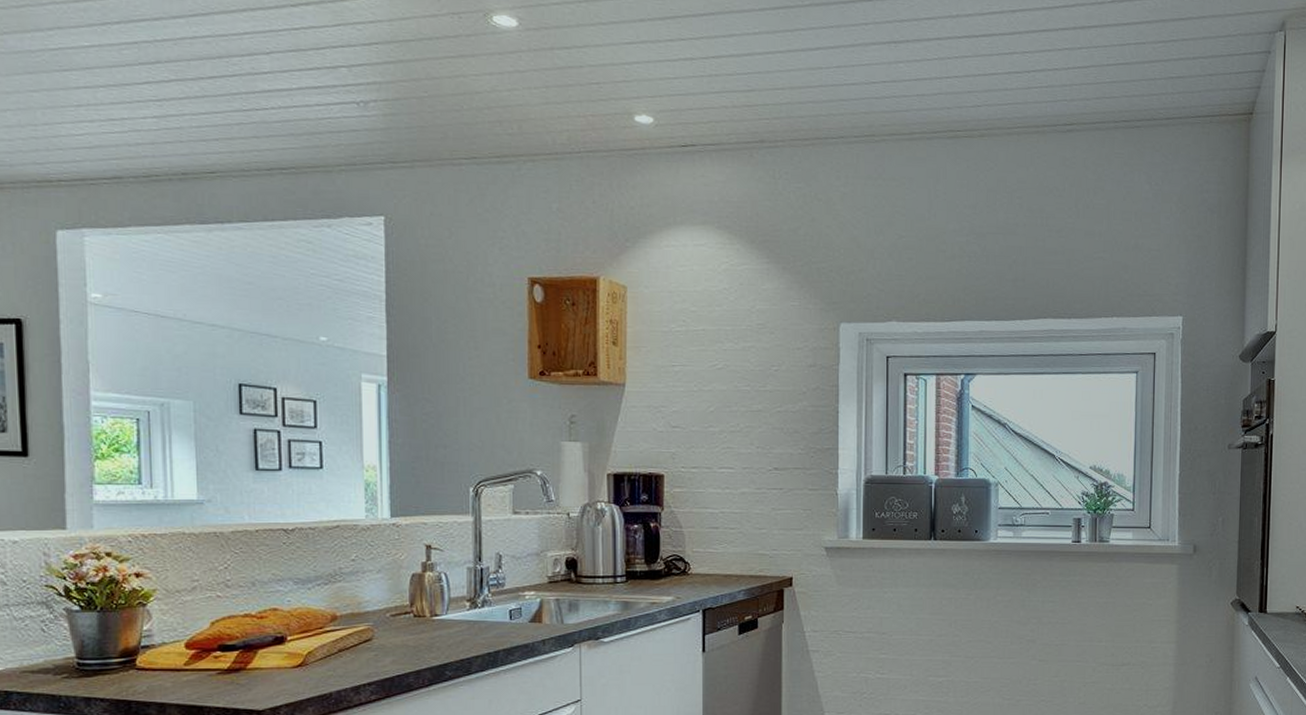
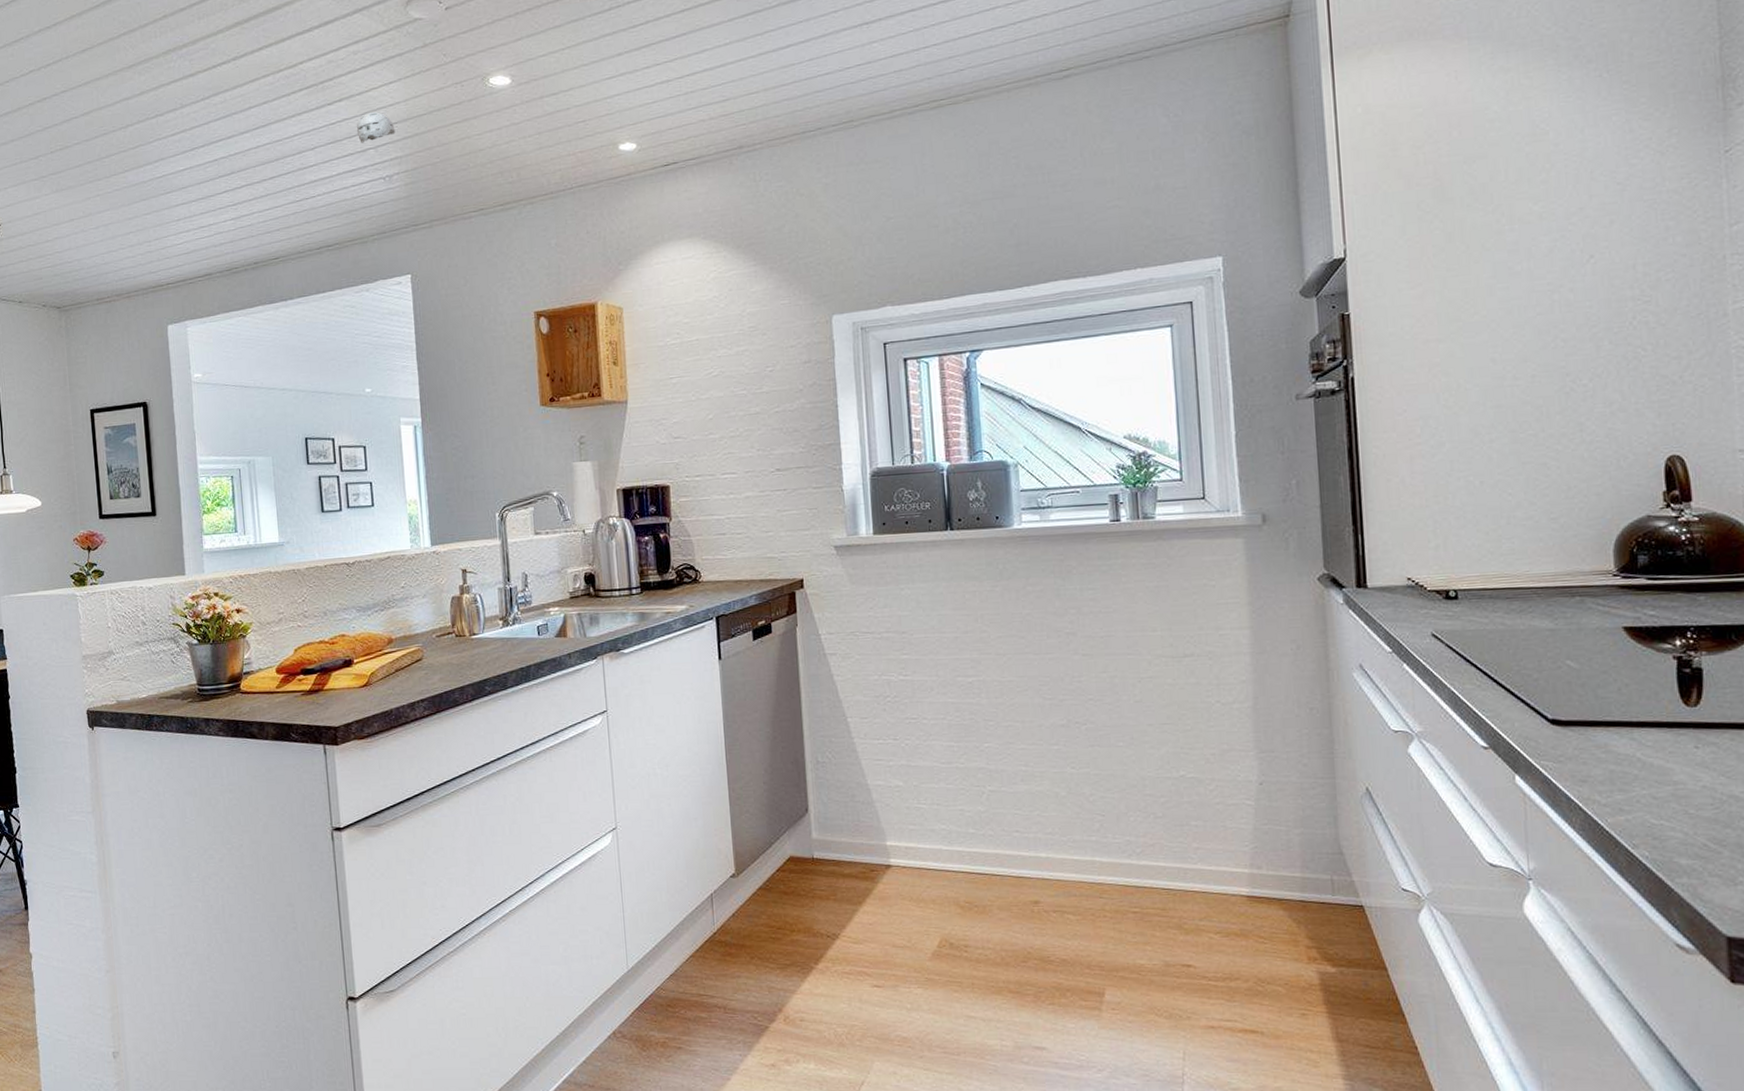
smoke detector: none [326,24,375,59] -> present [356,111,396,143]

